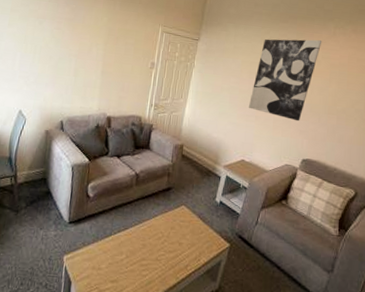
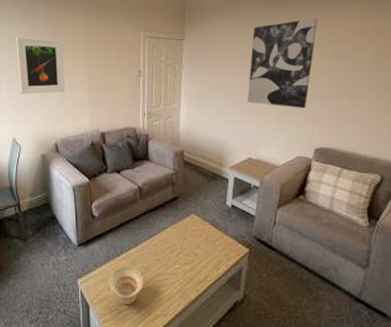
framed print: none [33,11,83,73] -> present [16,37,65,94]
bowl: none [93,248,128,285] -> present [109,267,144,304]

